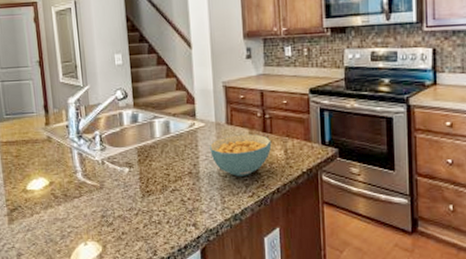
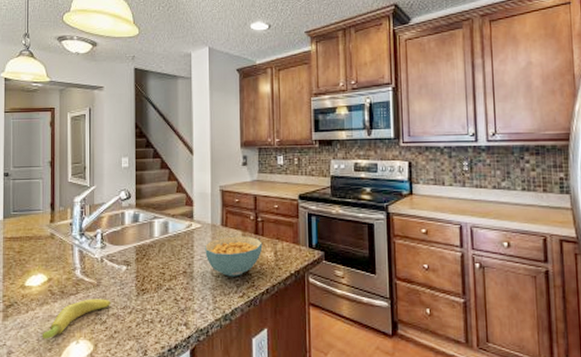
banana: none [49,201,117,242] -> present [42,299,111,340]

